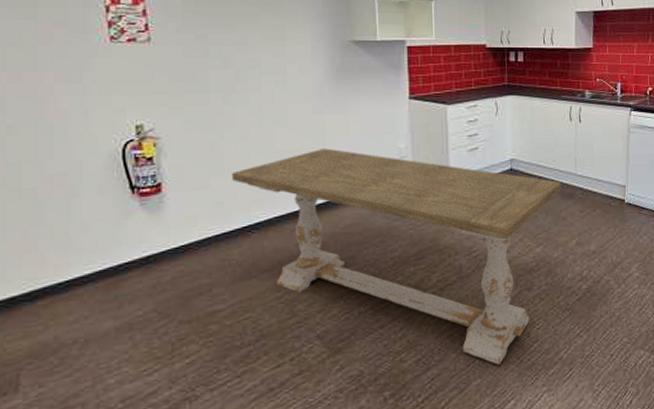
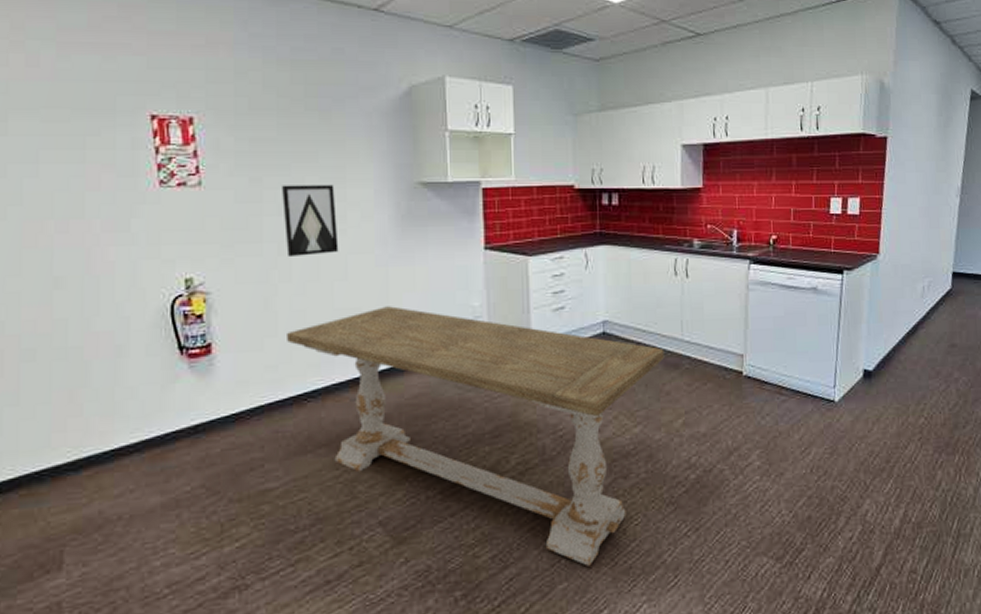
wall art: none [227,42,279,106] -> present [282,184,339,258]

